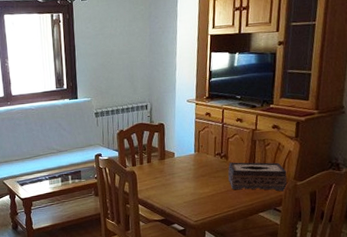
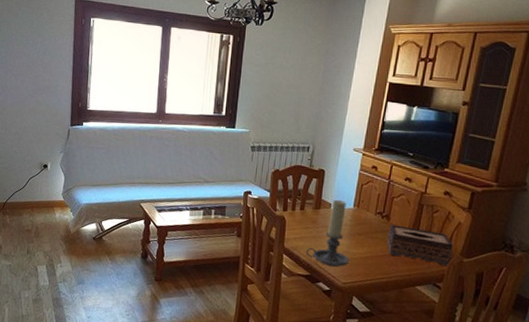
candle holder: none [158,148,198,208] -> present [306,199,350,267]

